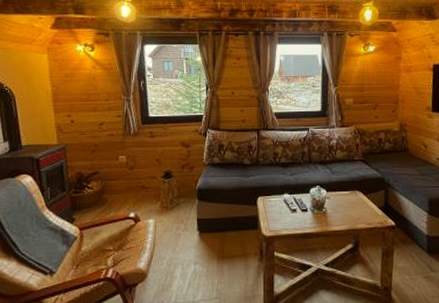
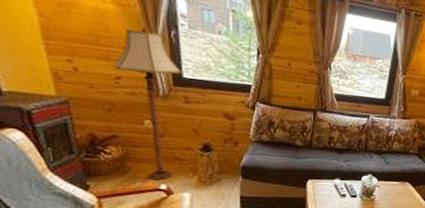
floor lamp: none [98,82,148,209] -> present [113,26,182,181]

